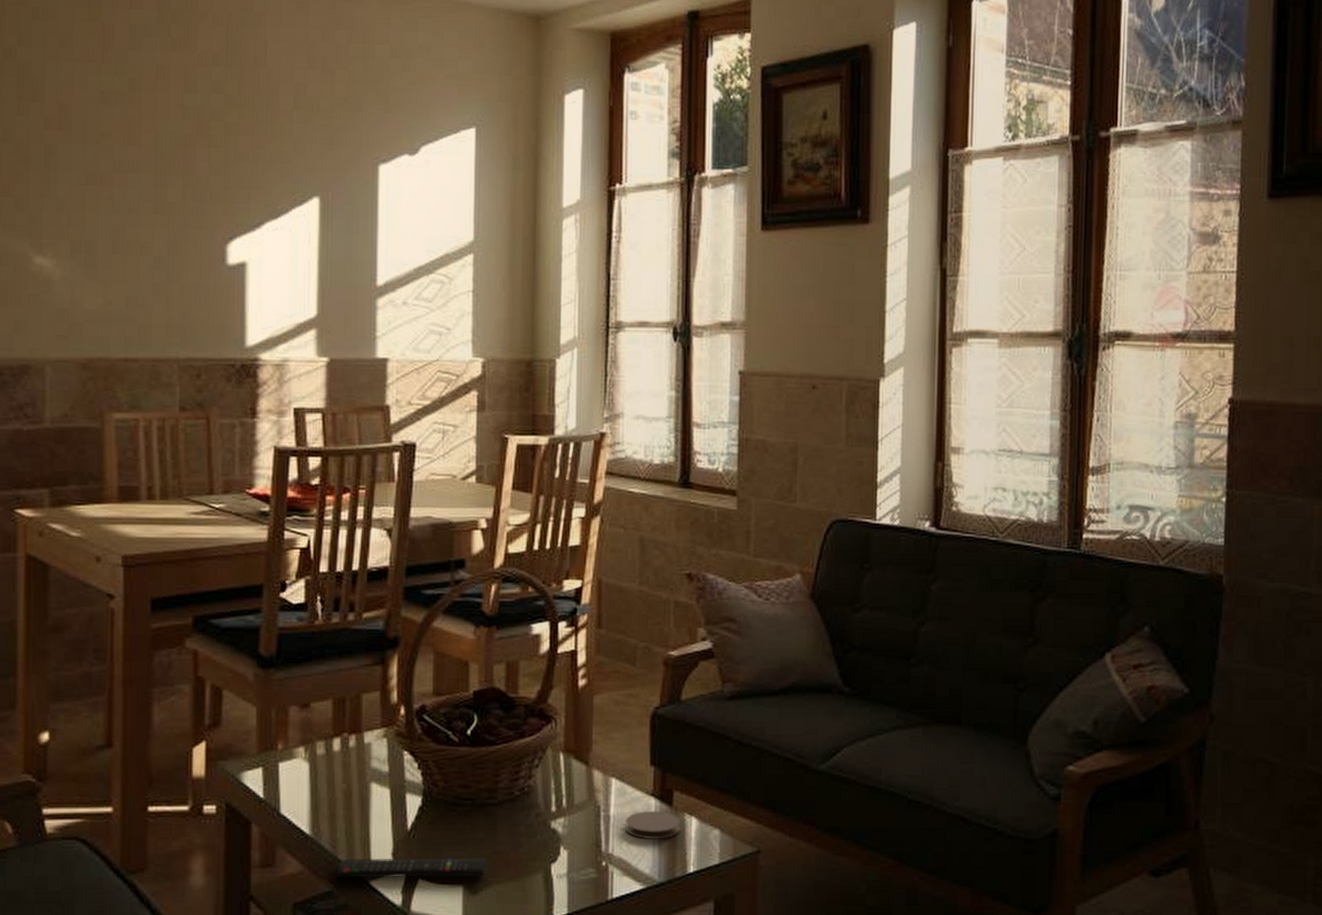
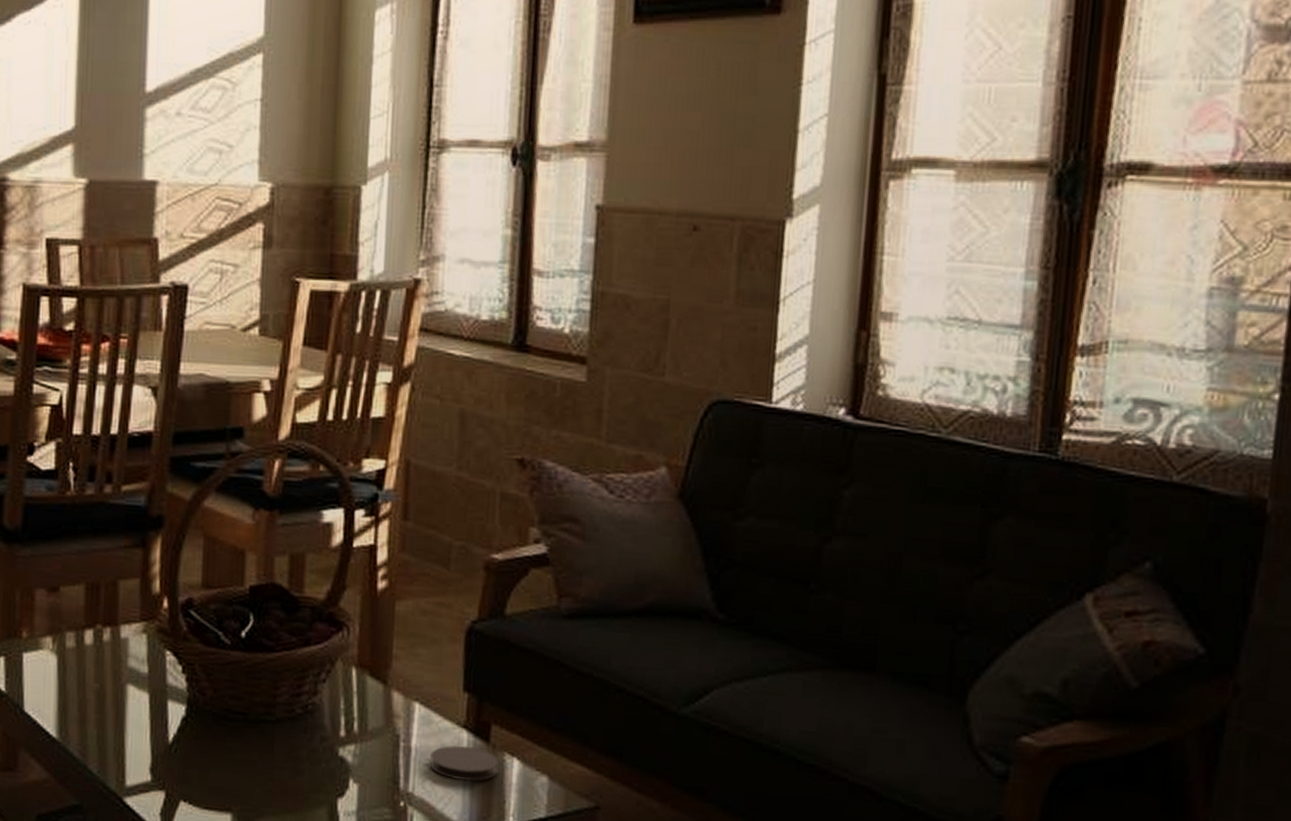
remote control: present [337,857,486,878] -> none [87,770,260,805]

